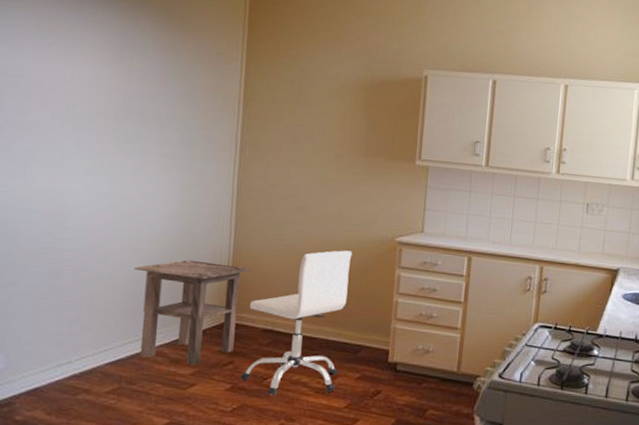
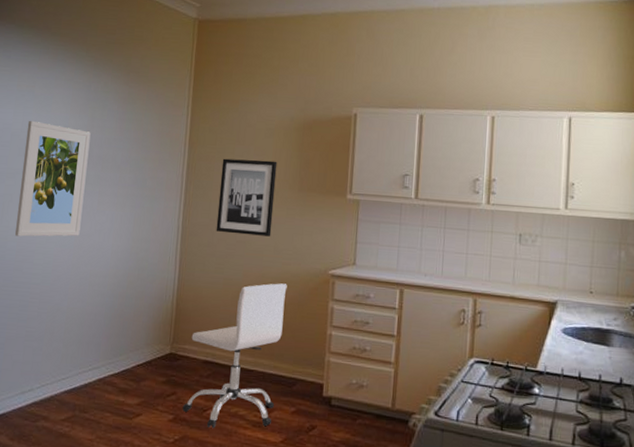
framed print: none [42,67,129,199] -> present [15,120,91,237]
side table: present [134,260,252,366] -> none [90,293,195,396]
wall art: none [275,118,342,202] -> present [216,158,277,237]

